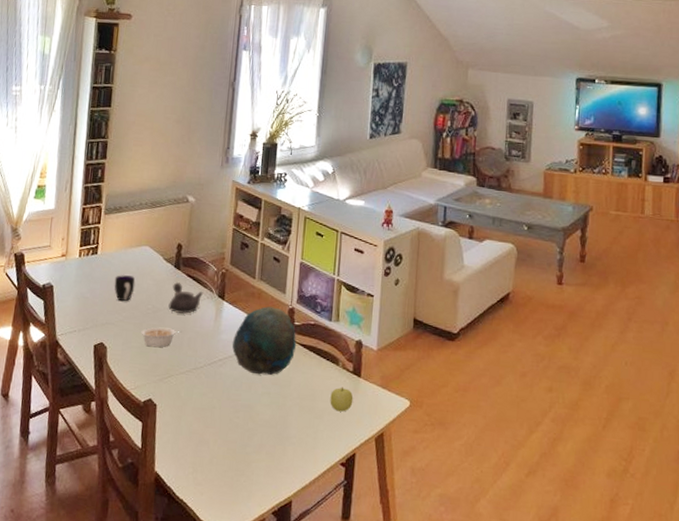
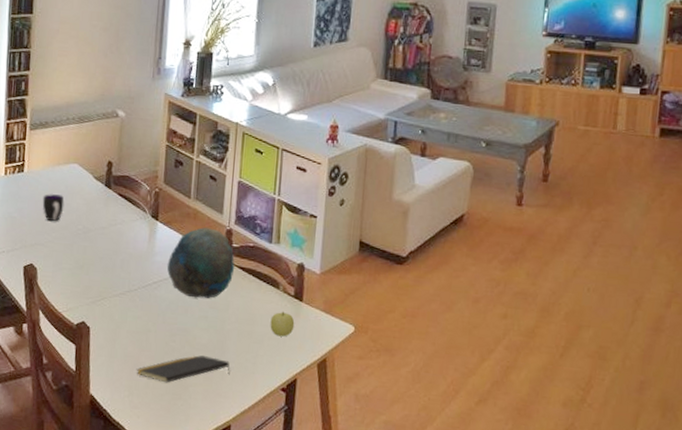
legume: present [141,327,182,348] -> none [72,248,114,270]
teapot: present [168,281,203,314] -> none [99,201,136,235]
notepad: none [200,431,292,459] -> present [136,355,230,383]

